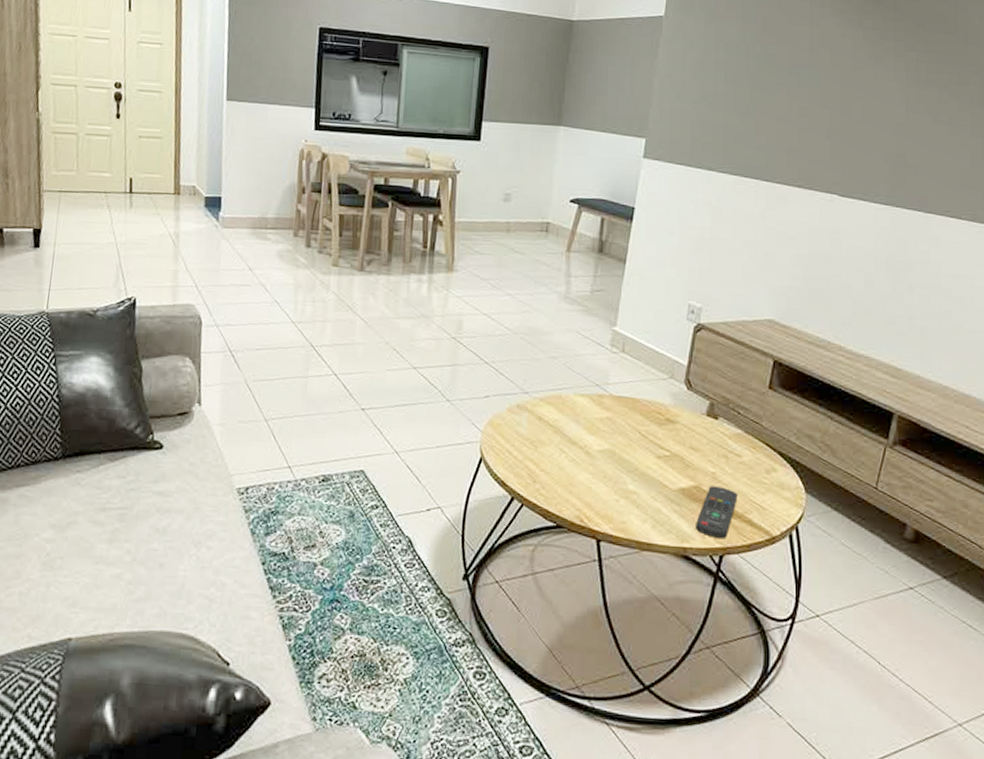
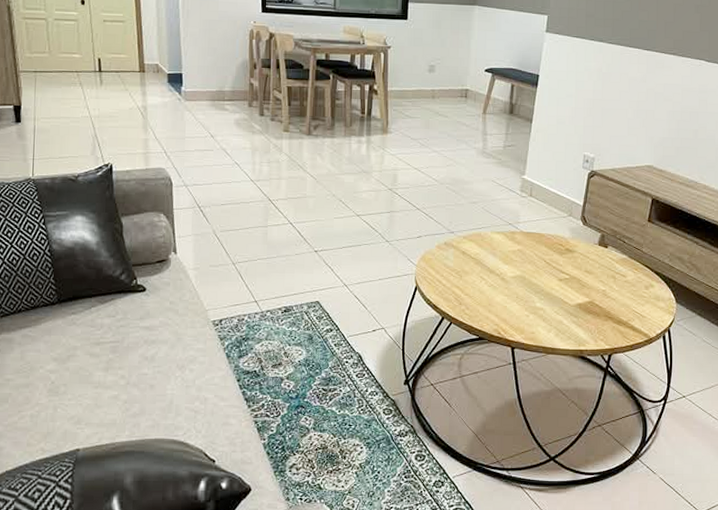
remote control: present [696,486,738,539] -> none [590,301,623,342]

